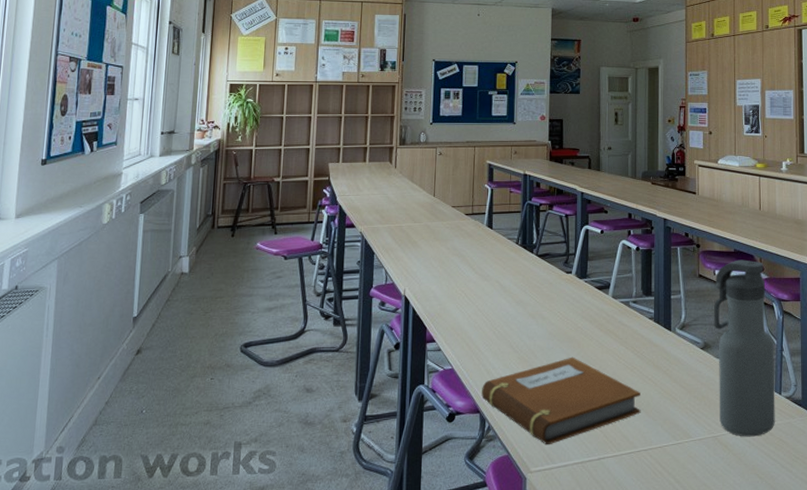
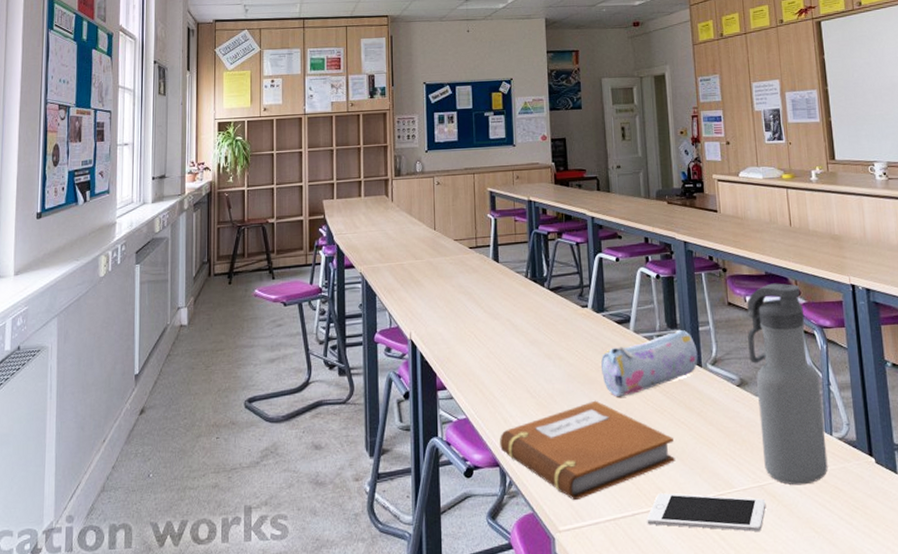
pencil case: none [580,296,668,354] -> present [601,329,698,396]
cell phone: none [611,440,718,477] -> present [647,493,766,533]

